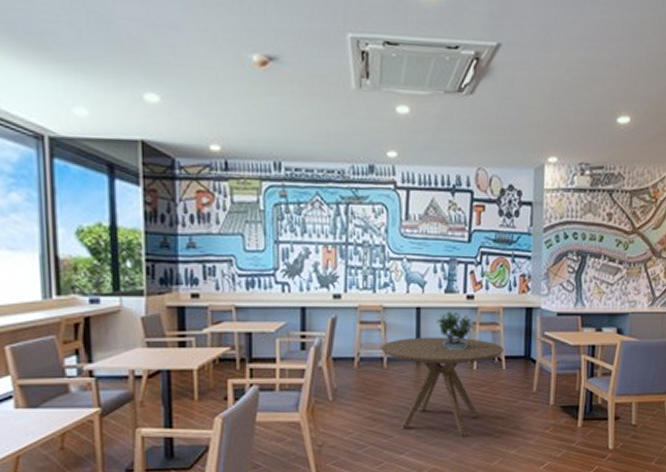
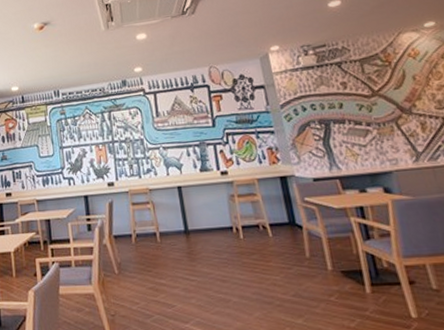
dining table: present [381,337,504,438] -> none [153,210,267,306]
potted plant: present [436,311,472,350] -> none [197,187,231,222]

